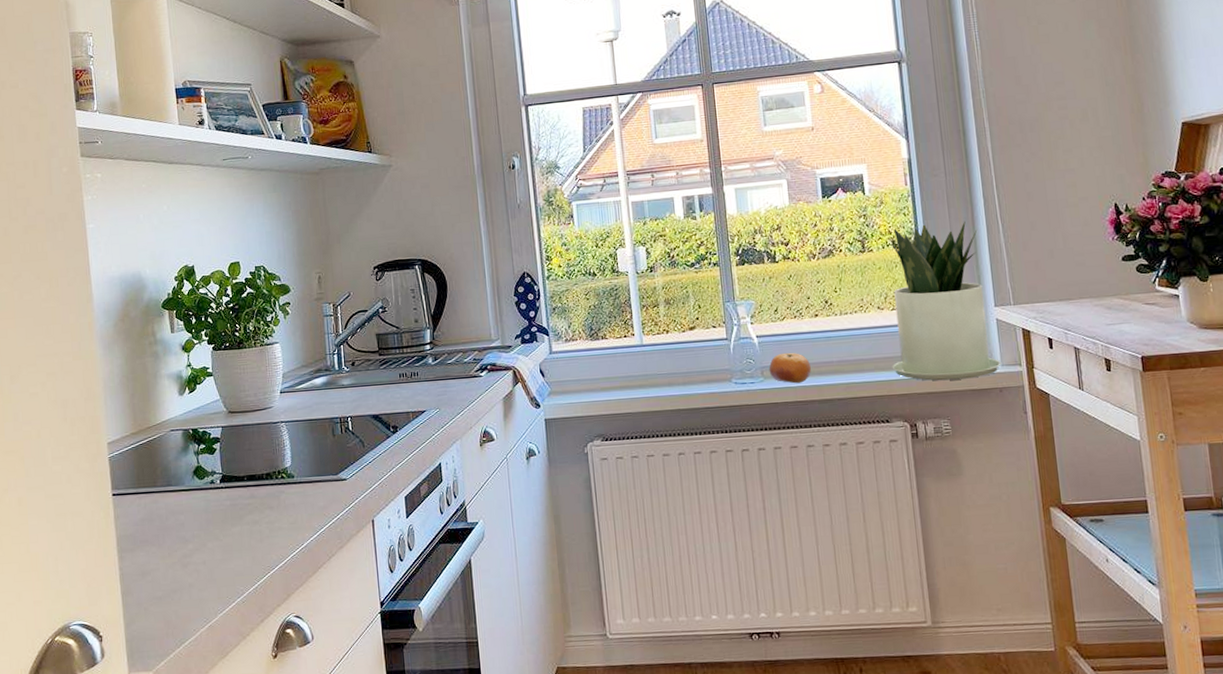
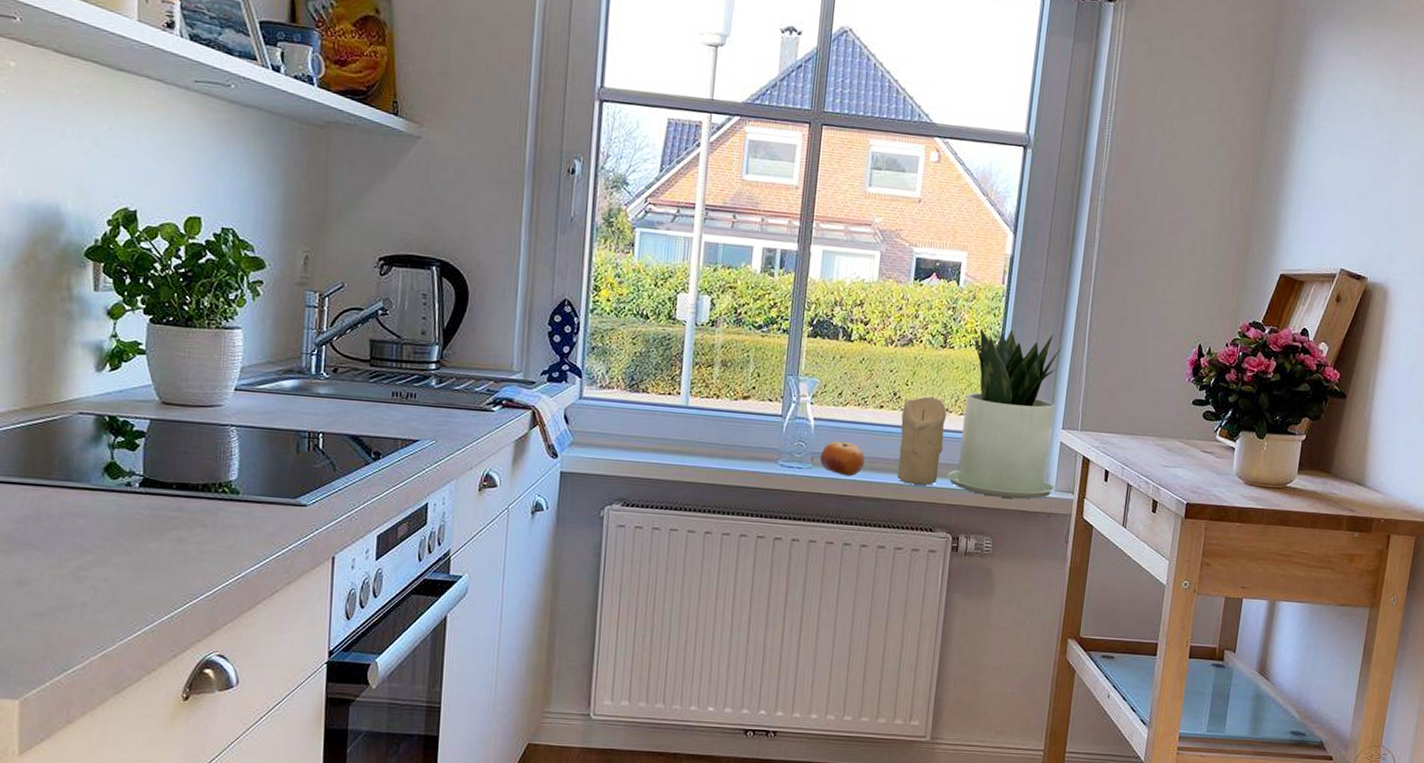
candle: none [836,298,884,382] -> present [897,396,947,485]

